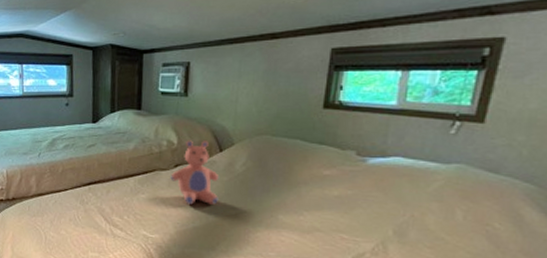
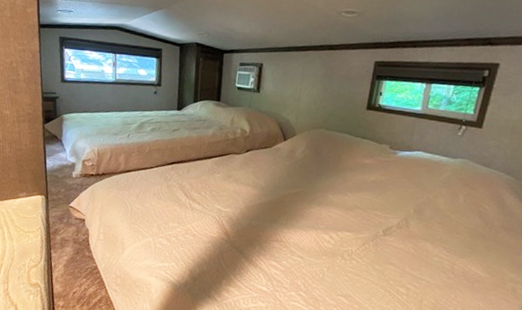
teddy bear: present [170,140,220,205] -> none [242,130,283,185]

